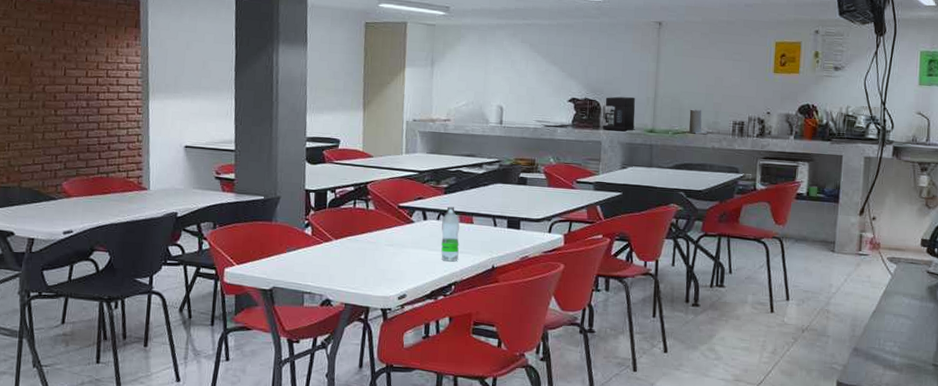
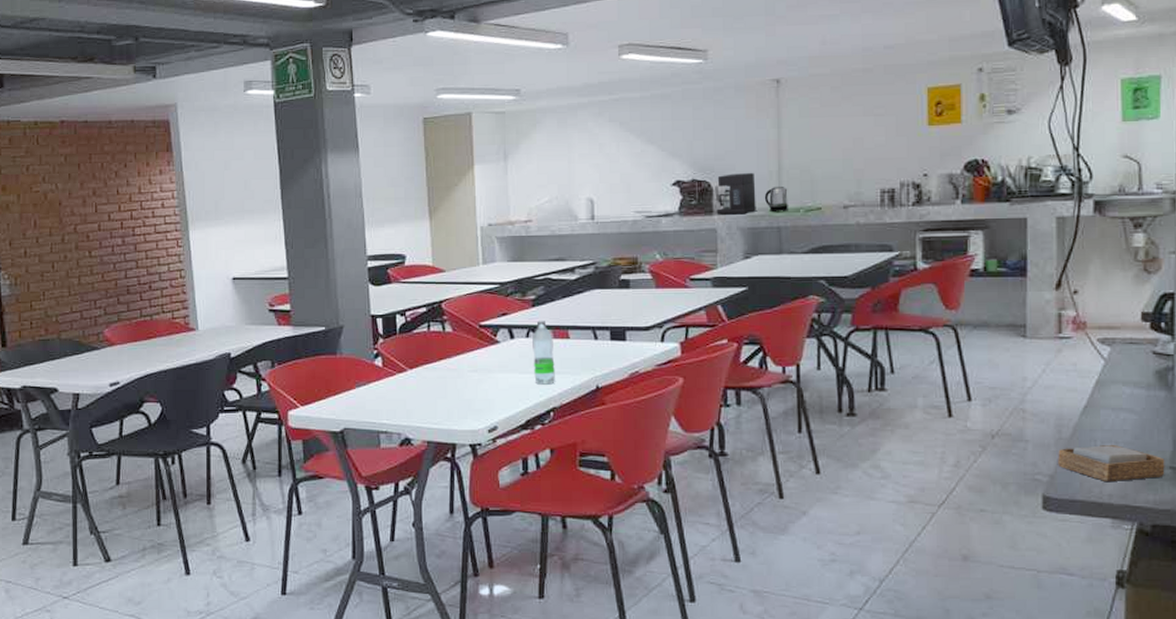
kettle: none [641,110,661,132] -> present [764,186,788,212]
paper towel: present [686,108,708,135] -> none [822,178,850,209]
napkin holder: none [850,343,929,374] -> present [1058,444,1165,483]

